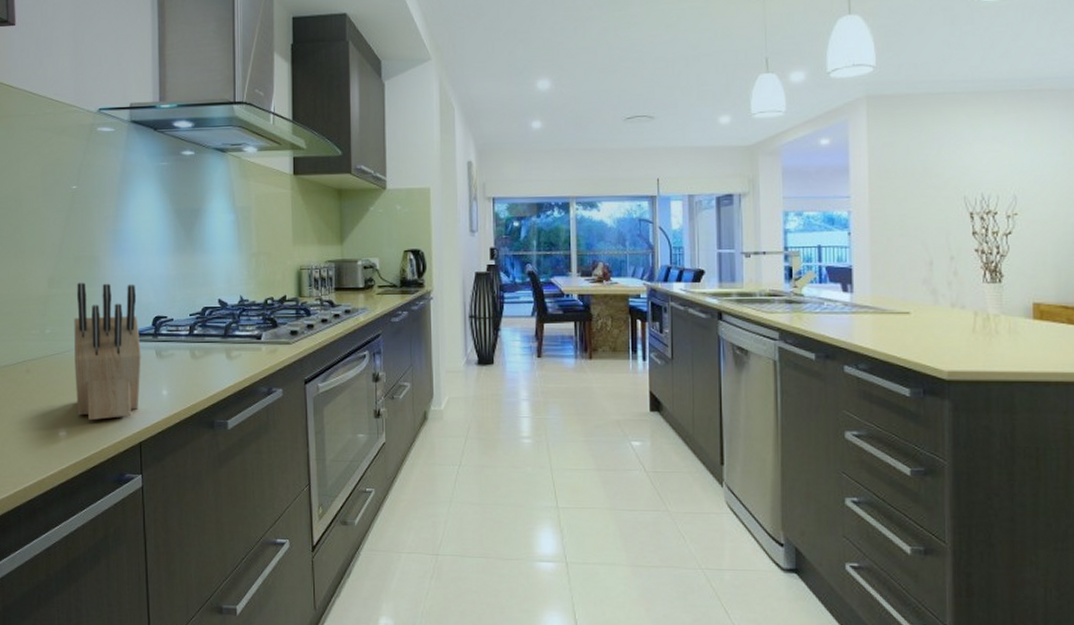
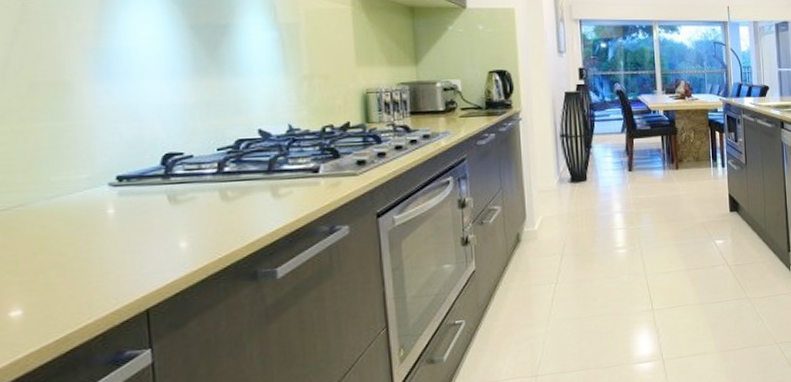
knife block: present [74,282,141,421] -> none [31,115,146,292]

